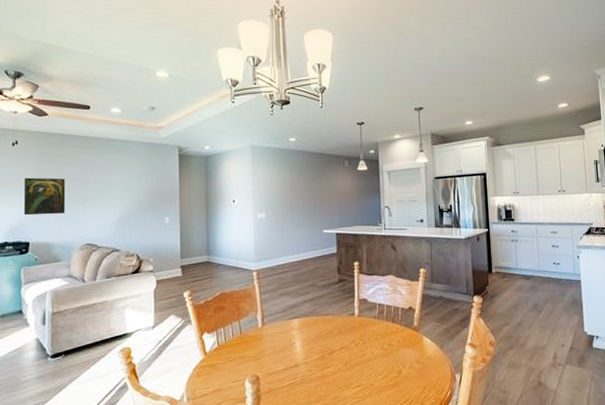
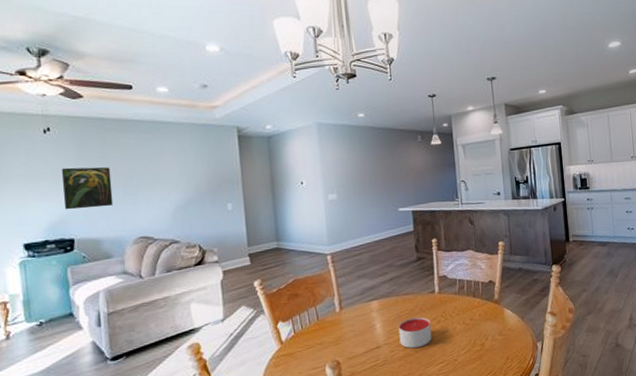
candle: none [317,338,350,369] -> present [398,317,432,349]

